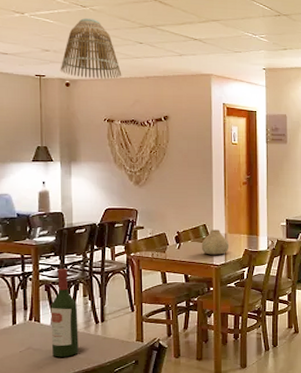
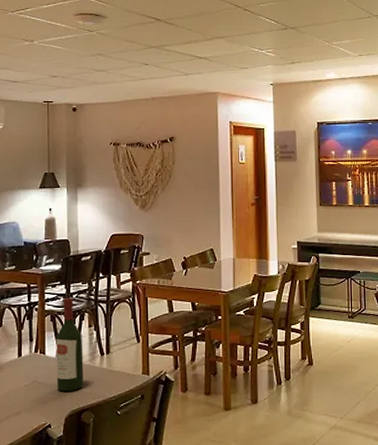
lamp shade: present [60,18,122,79] -> none [67,43,128,102]
vase: present [201,229,230,255] -> none [208,254,238,281]

